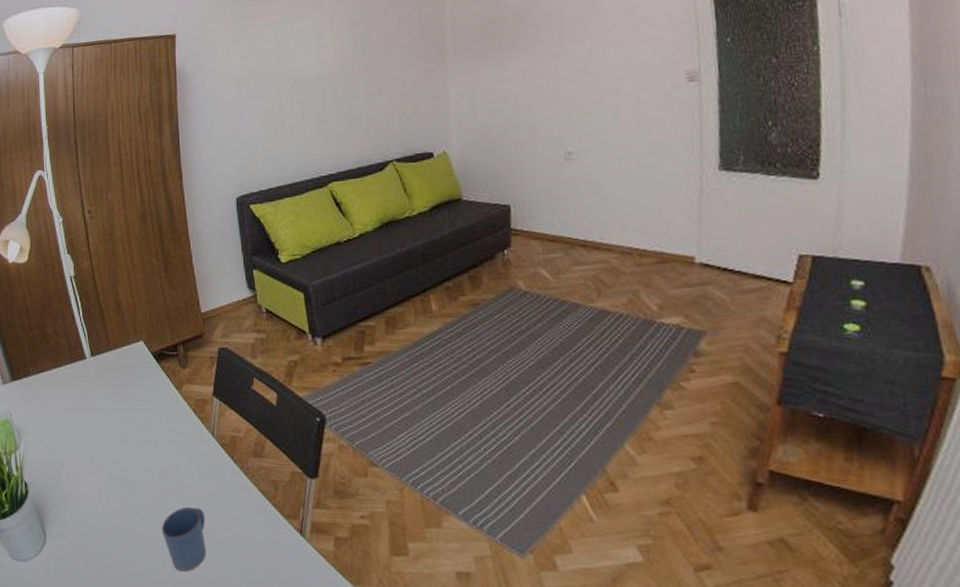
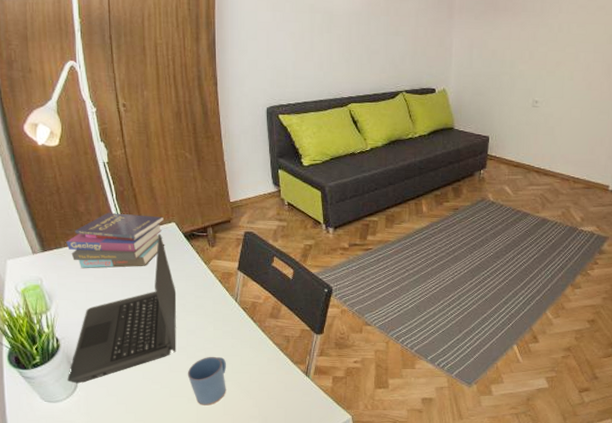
books: none [34,333,134,399] -> present [66,213,165,268]
laptop: none [35,354,149,539] -> present [67,233,176,384]

